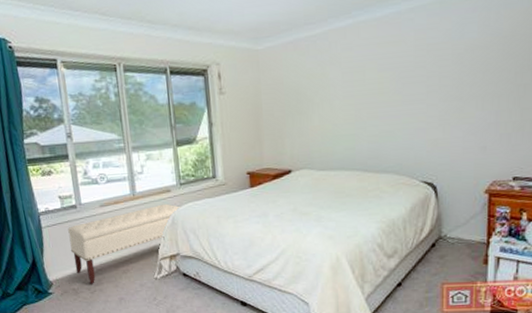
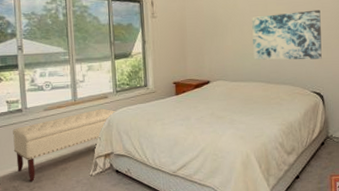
wall art: none [345,75,437,143] -> present [252,9,322,60]

